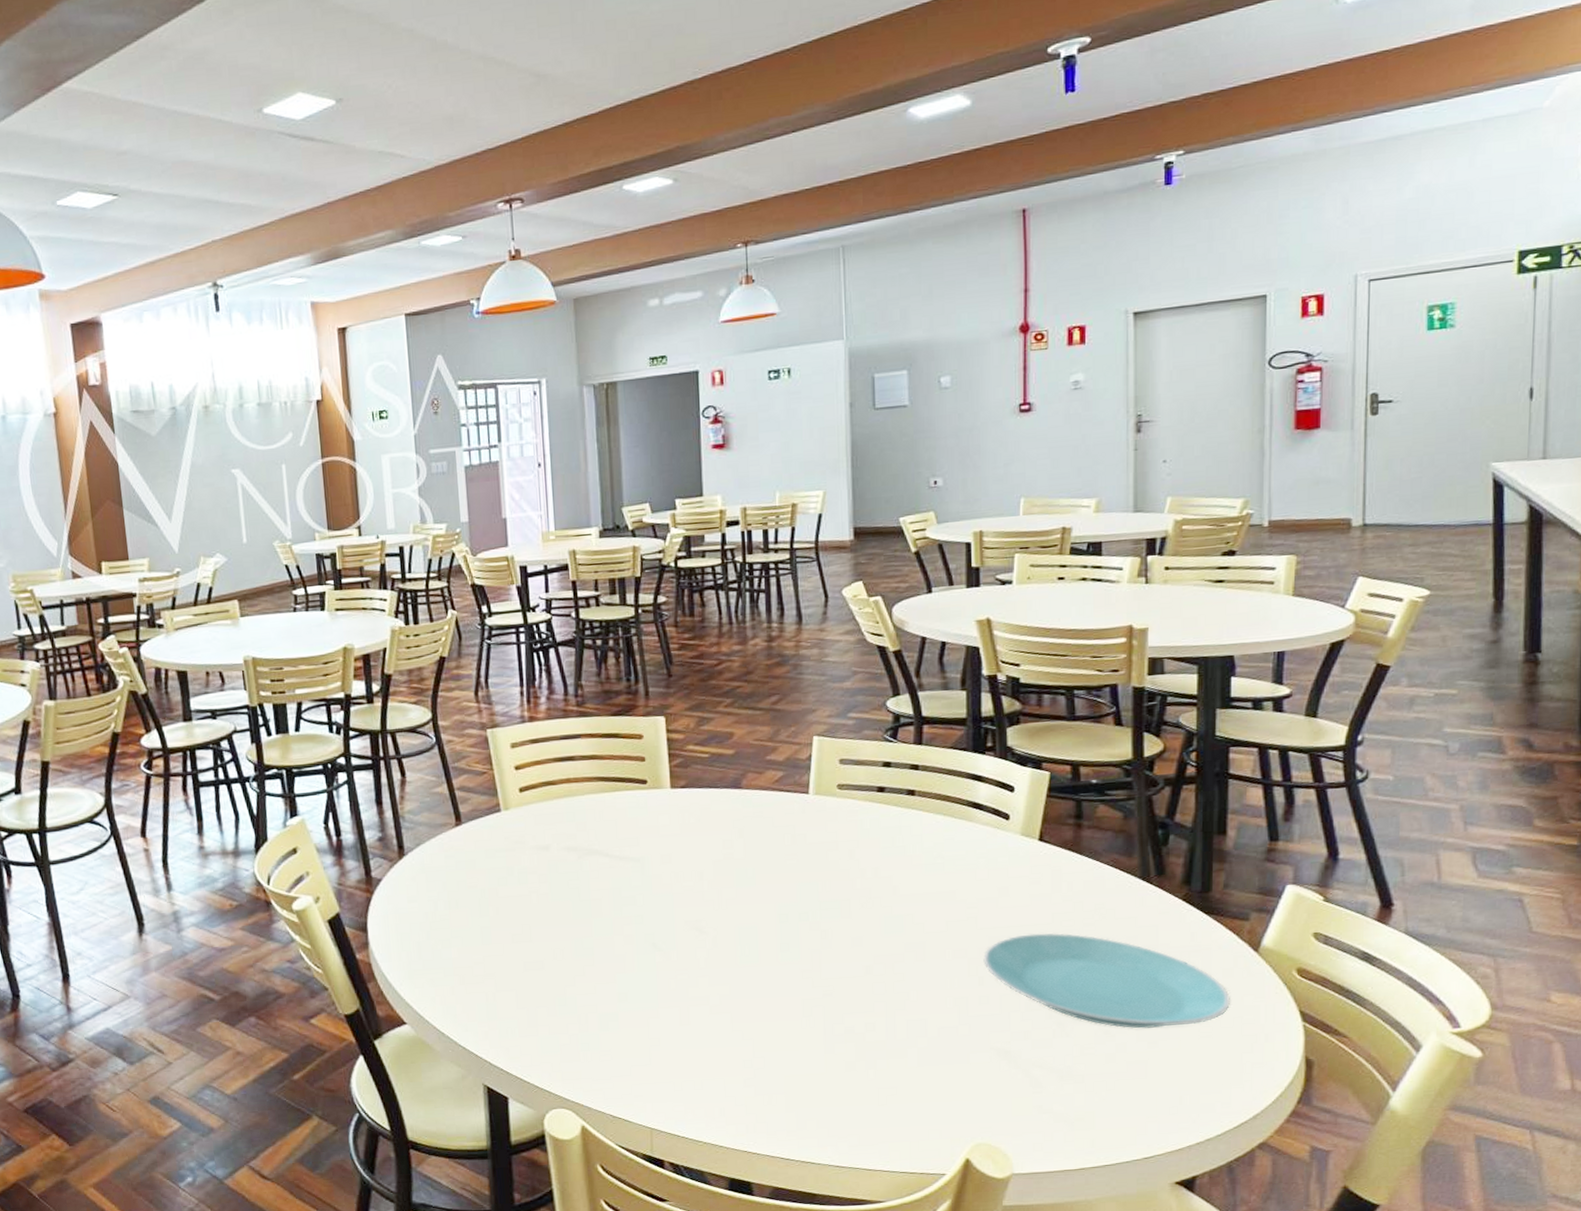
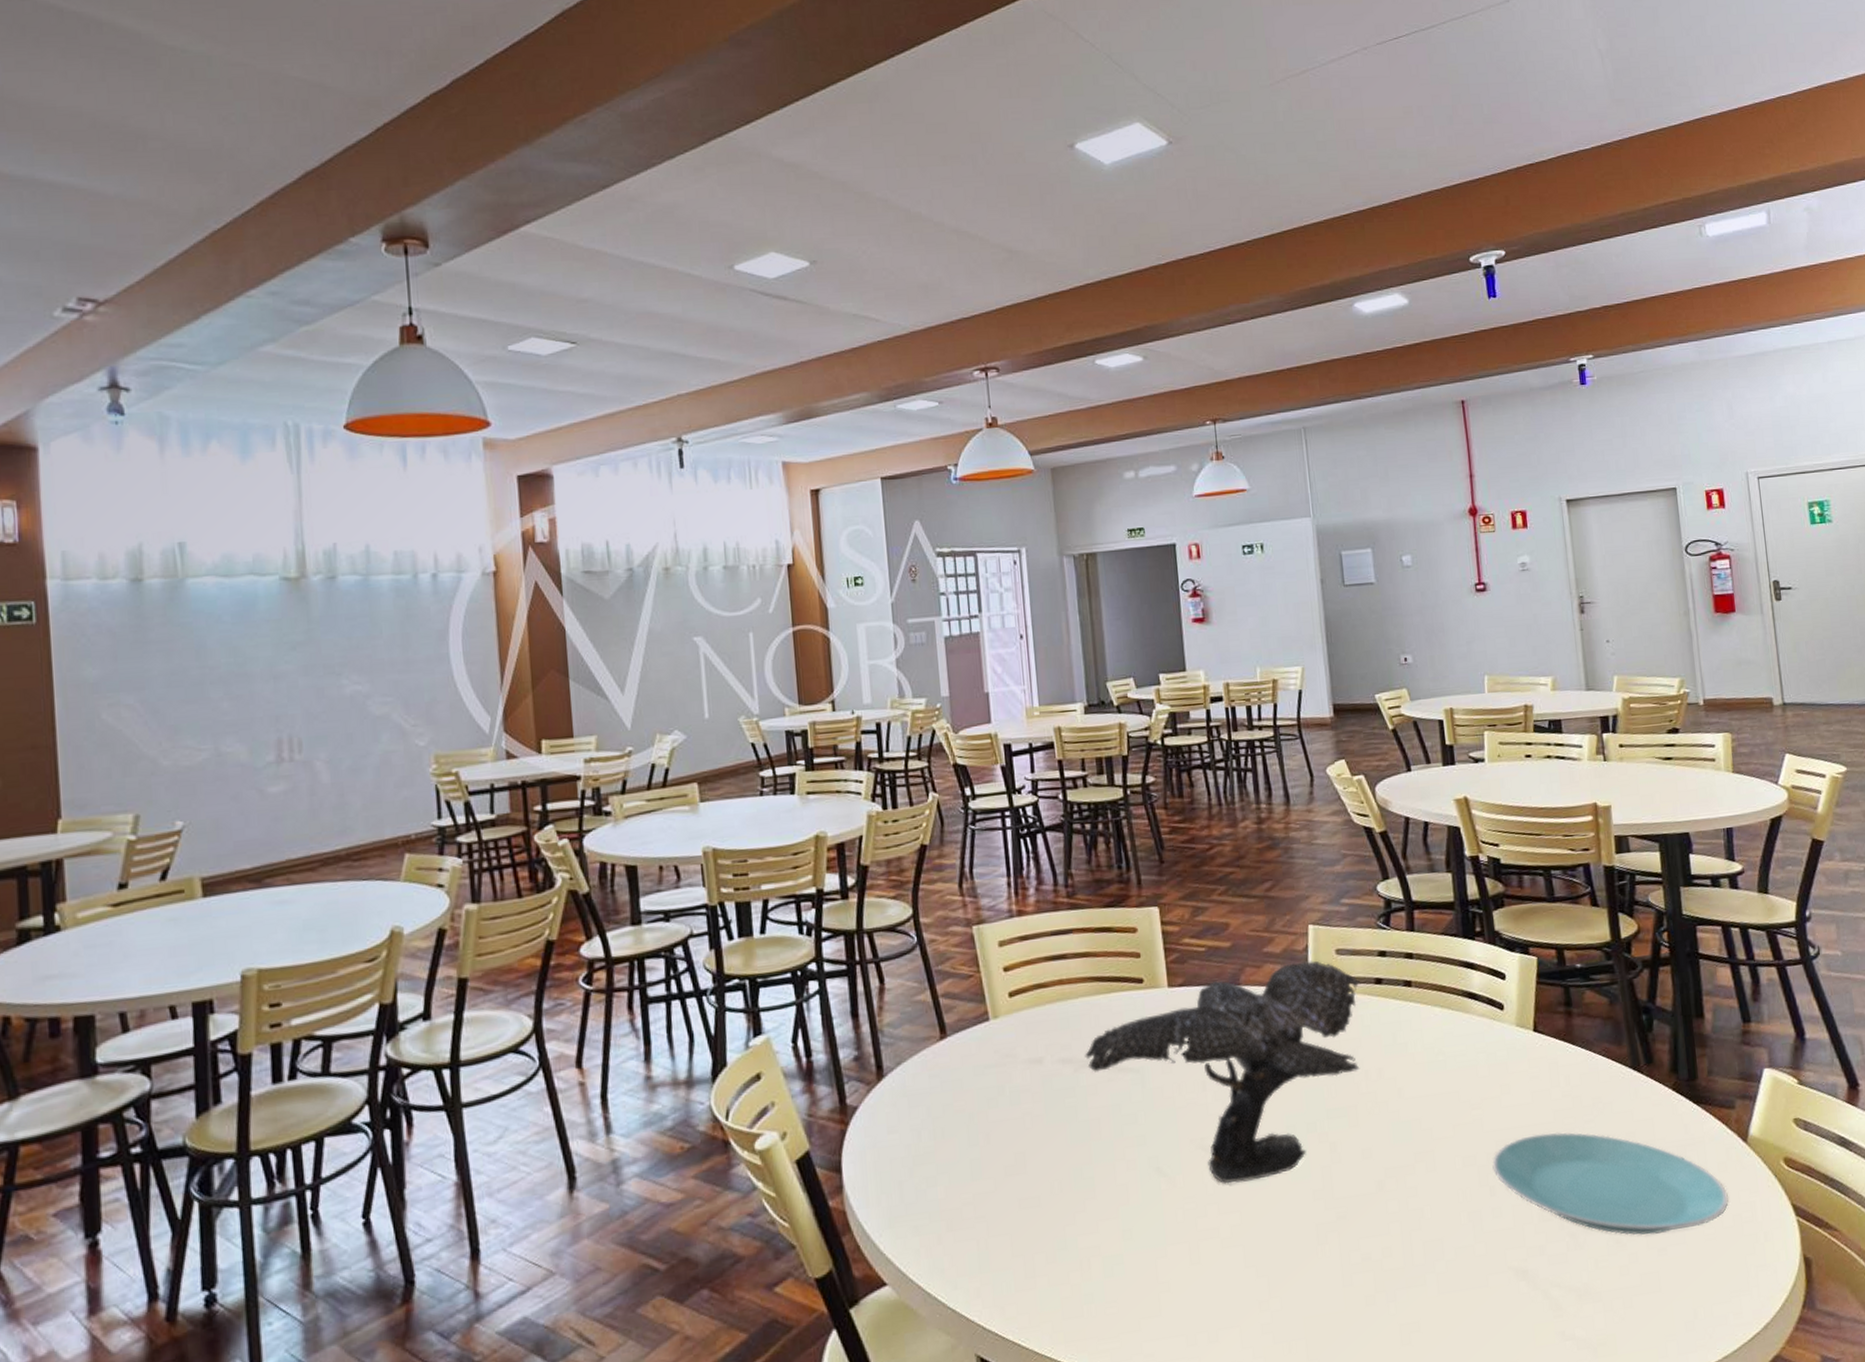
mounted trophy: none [589,768,863,960] -> present [1085,960,1361,1184]

